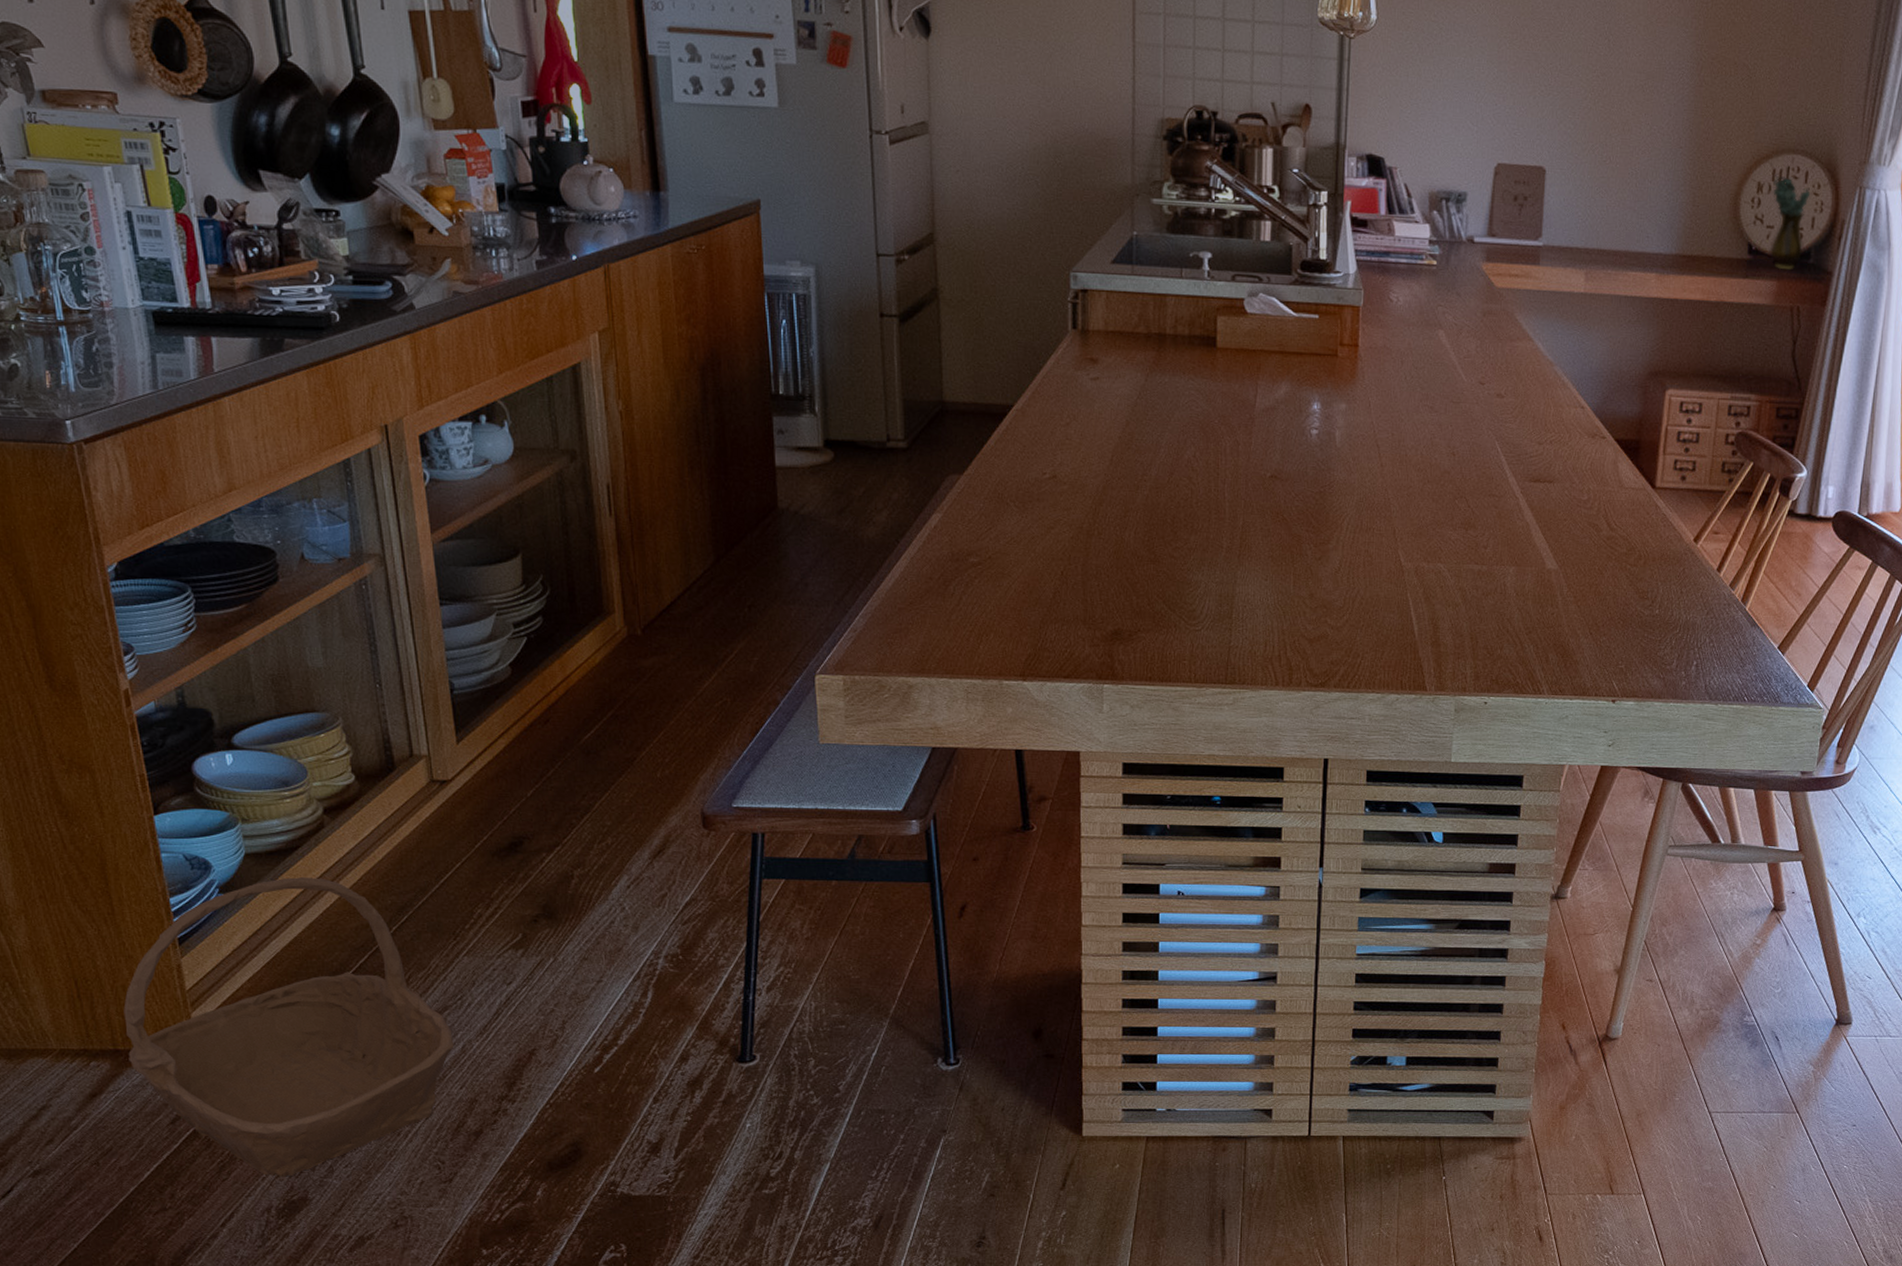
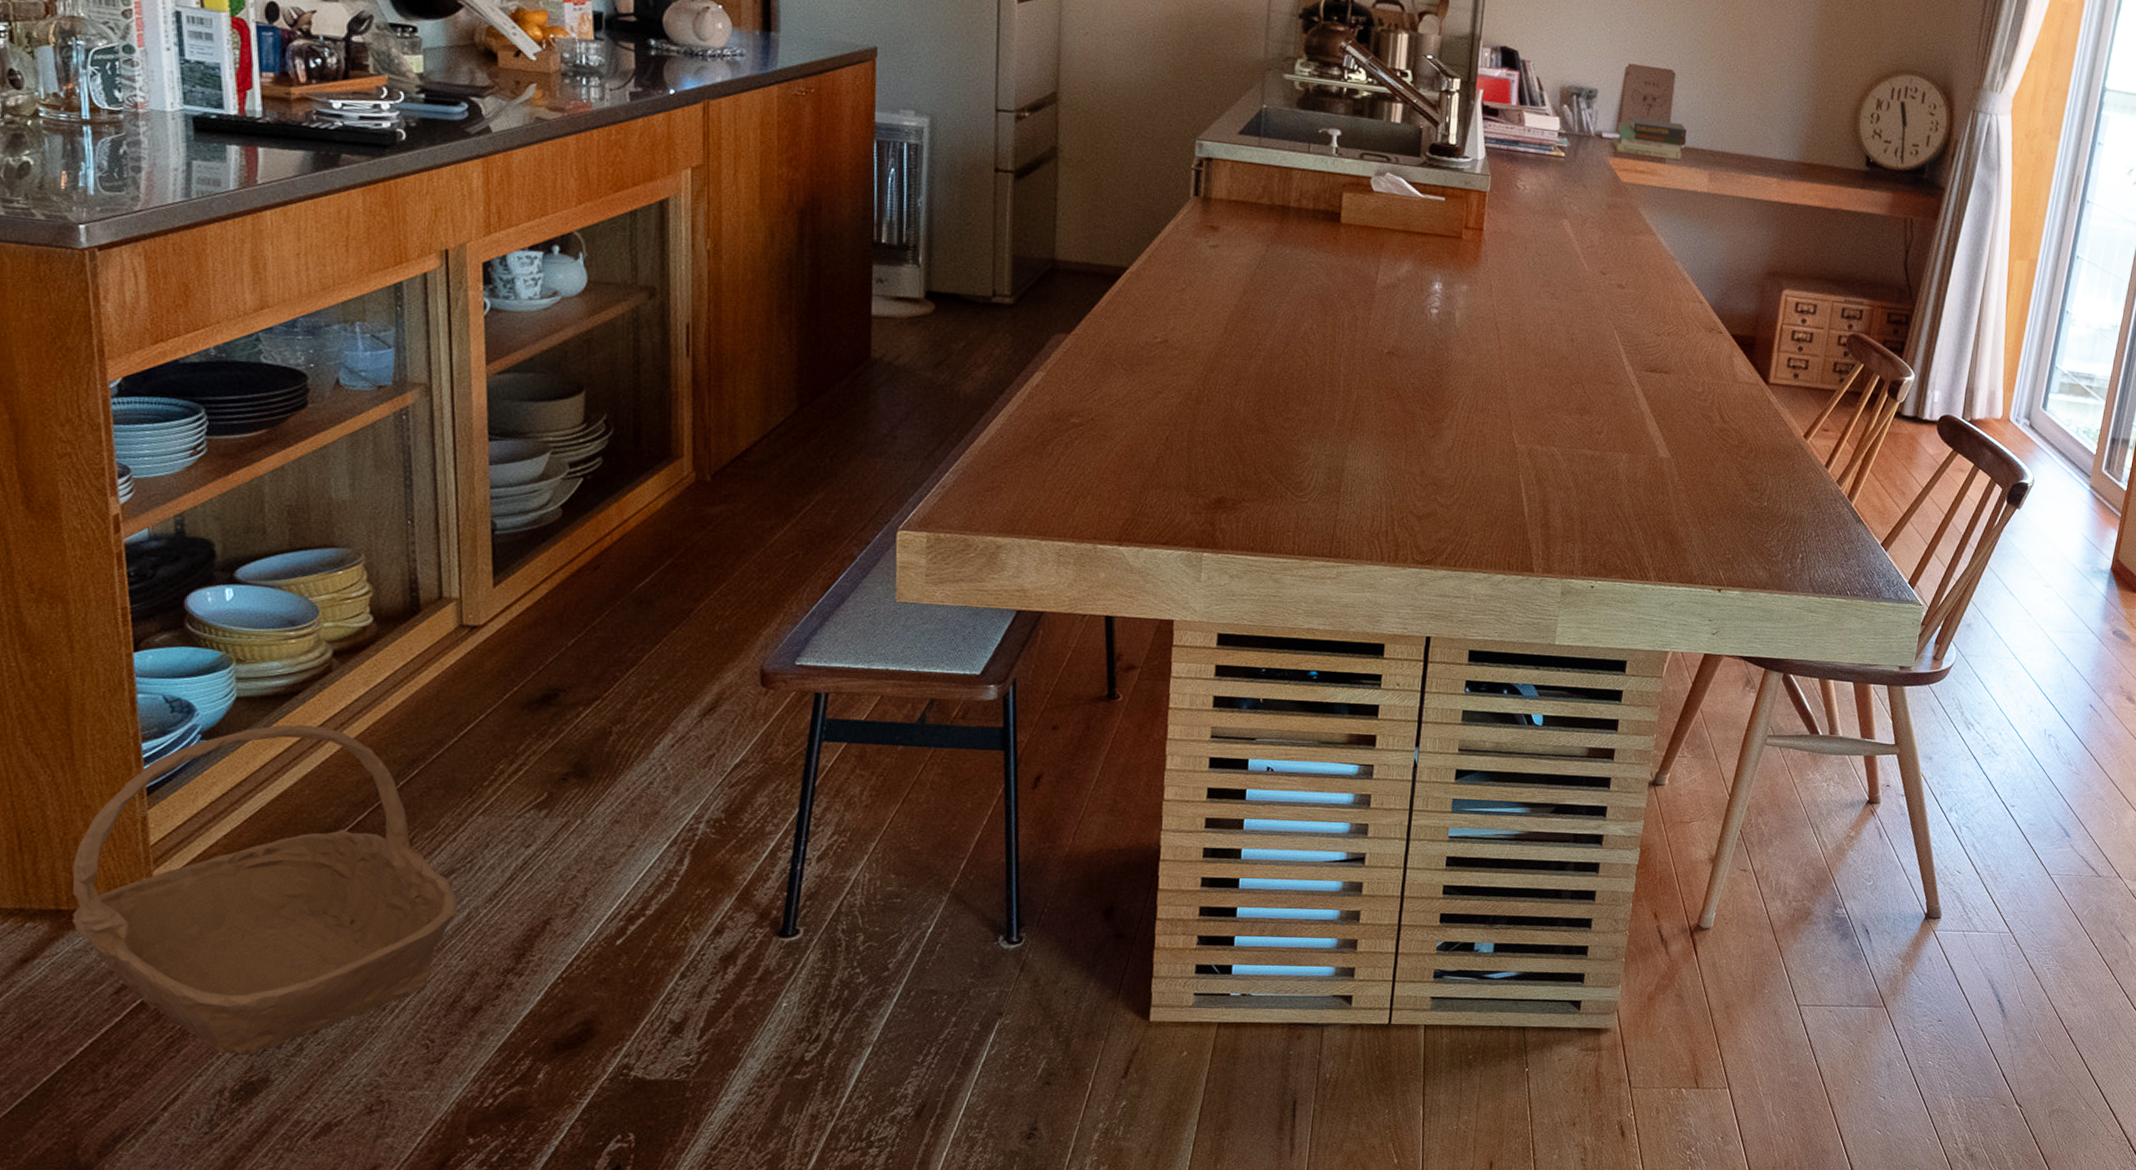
books: none [1483,218,1561,261] -> present [1611,117,1687,161]
vase: present [1771,173,1810,270] -> none [1888,92,1926,183]

